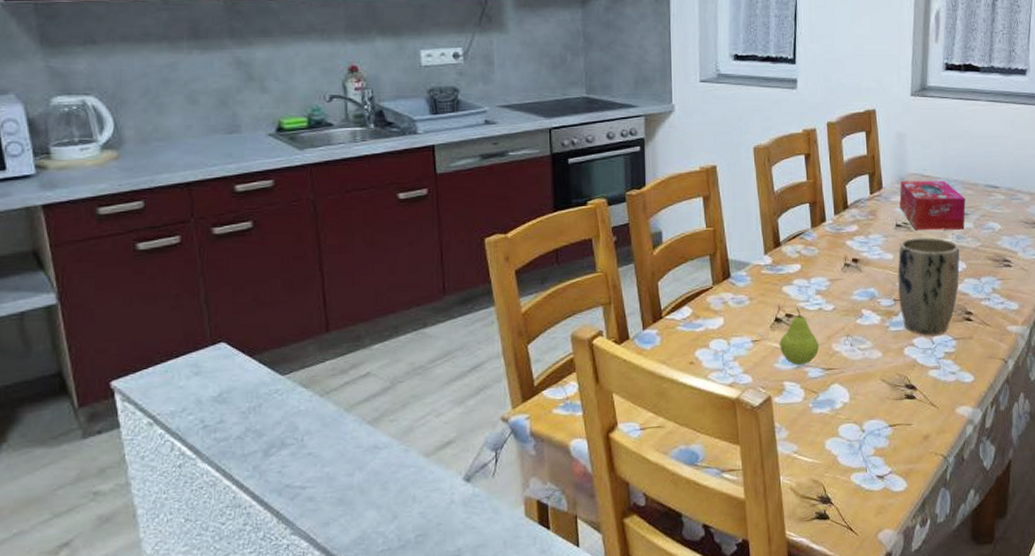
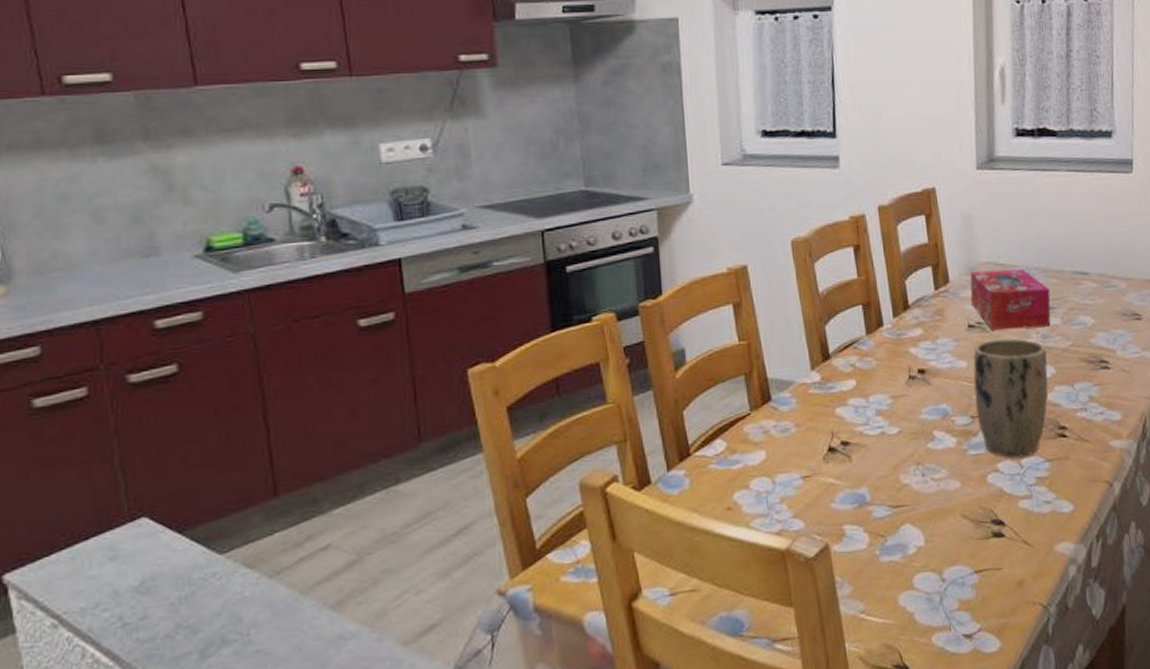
fruit: present [780,308,820,366] -> none [835,433,885,504]

